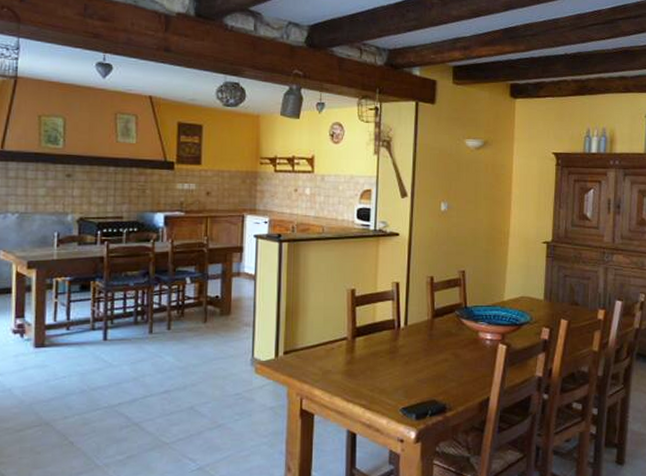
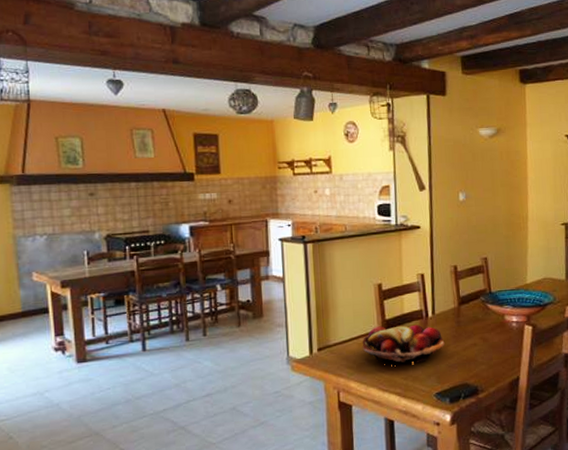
fruit basket: none [330,333,415,375] -> present [362,324,445,364]

